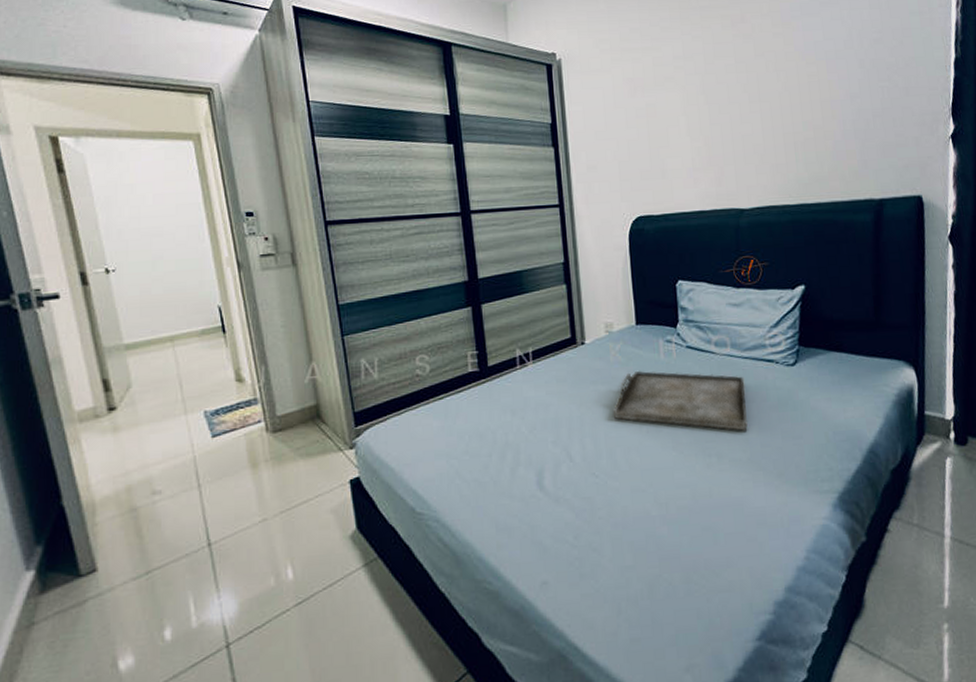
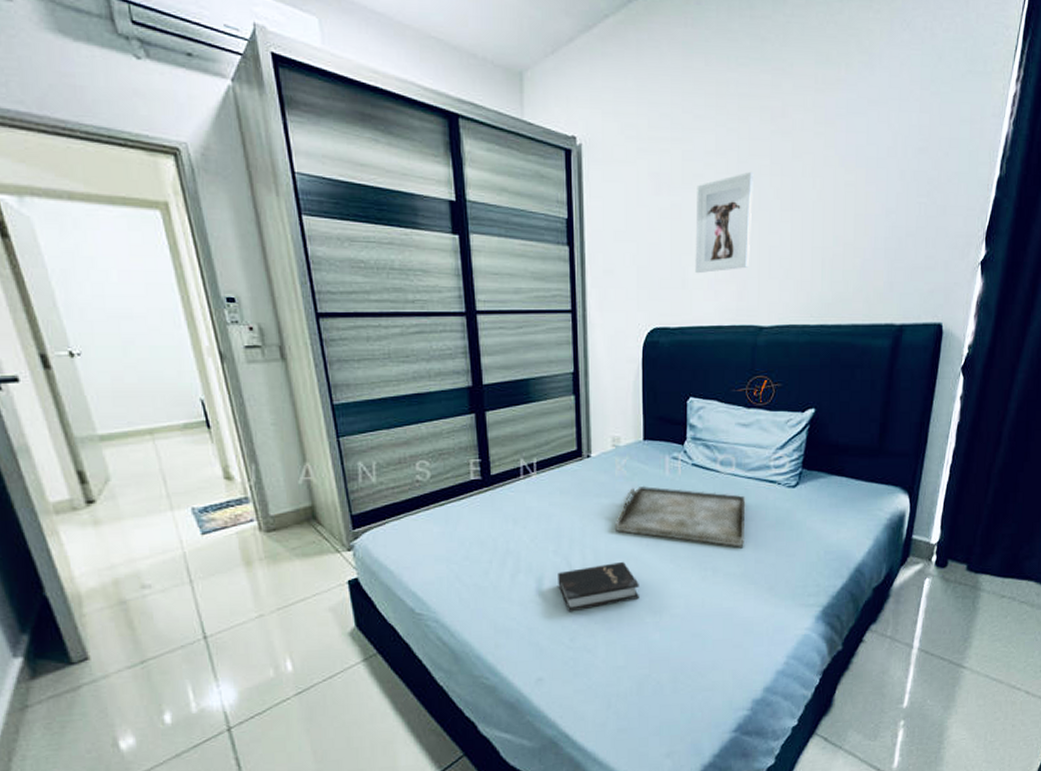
hardback book: none [558,450,643,507] -> present [558,561,639,612]
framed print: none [669,70,725,165] -> present [695,171,754,274]

